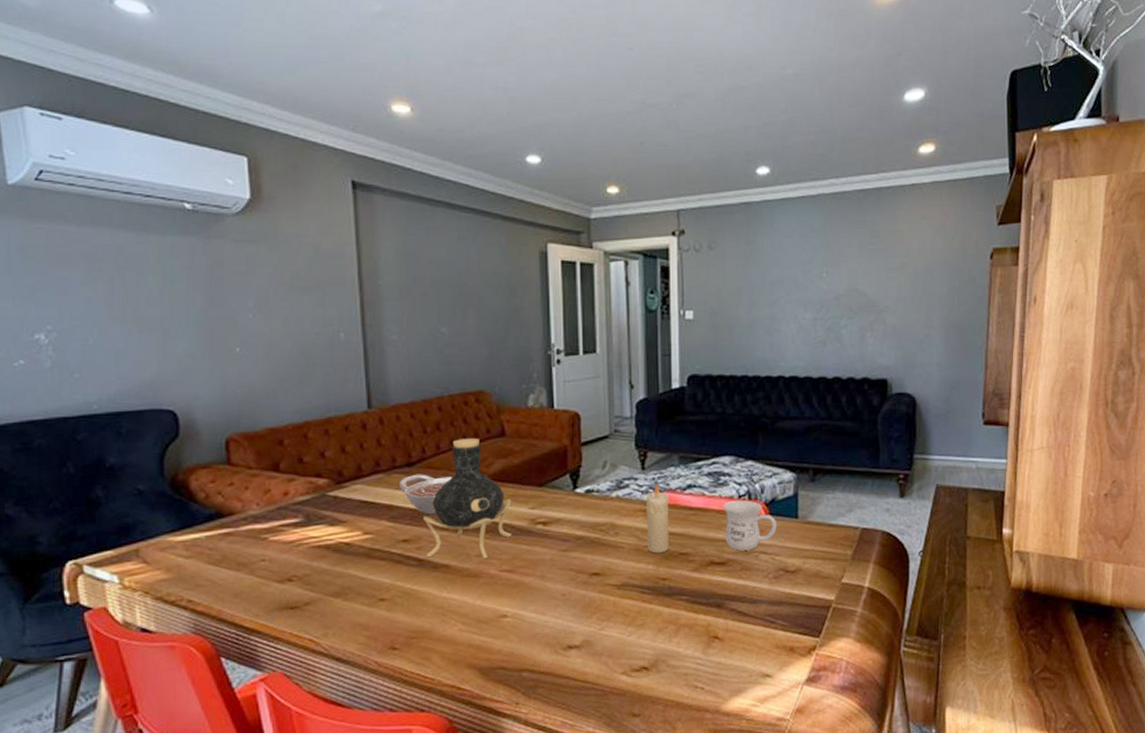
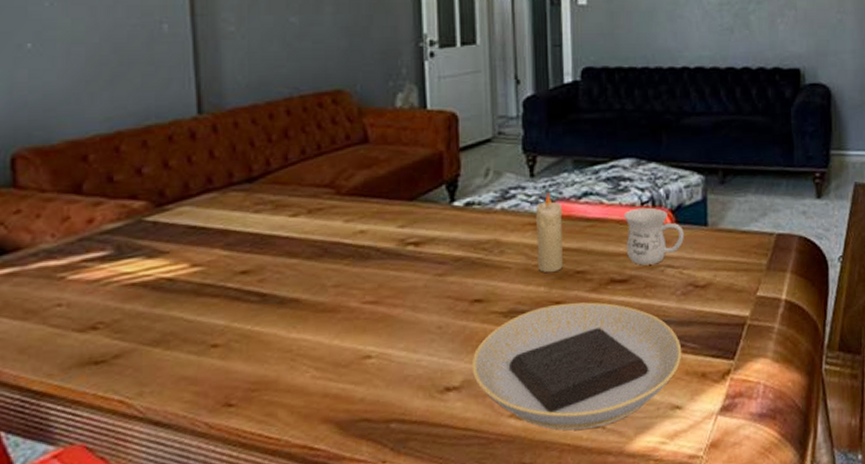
bowl: present [400,474,453,515] -> none [238,190,304,240]
vase: present [422,438,512,560] -> none [266,145,377,291]
plate: none [590,579,773,689] -> present [471,302,682,431]

